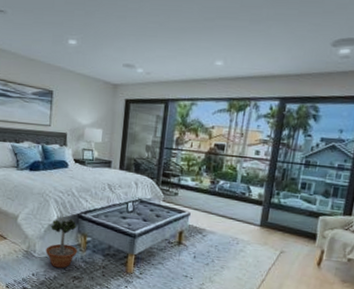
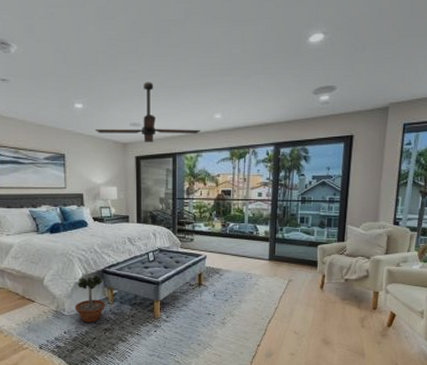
ceiling fan: none [86,21,198,87] -> present [94,82,200,143]

